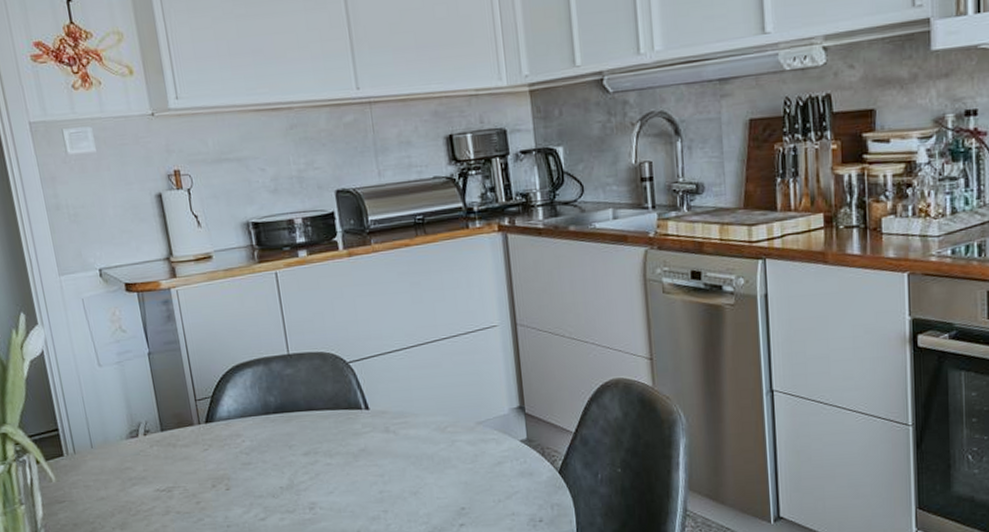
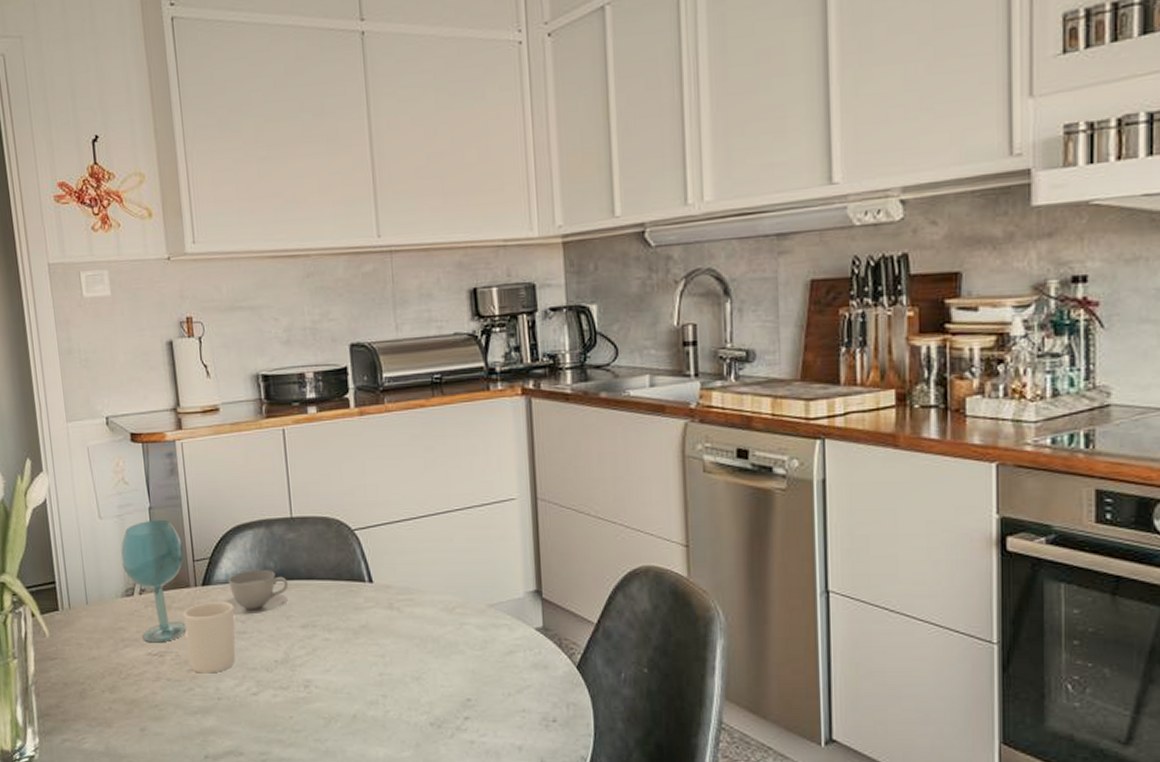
wine glass: none [122,363,193,480] -> present [120,519,187,643]
mug: none [188,436,242,505] -> present [183,601,236,674]
teacup: none [228,404,290,448] -> present [224,569,289,615]

